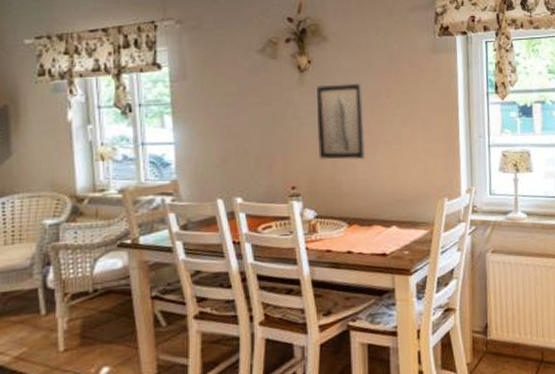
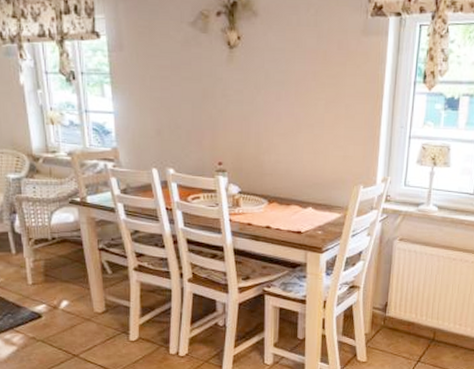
wall art: present [315,83,366,160] -> none [243,63,289,142]

